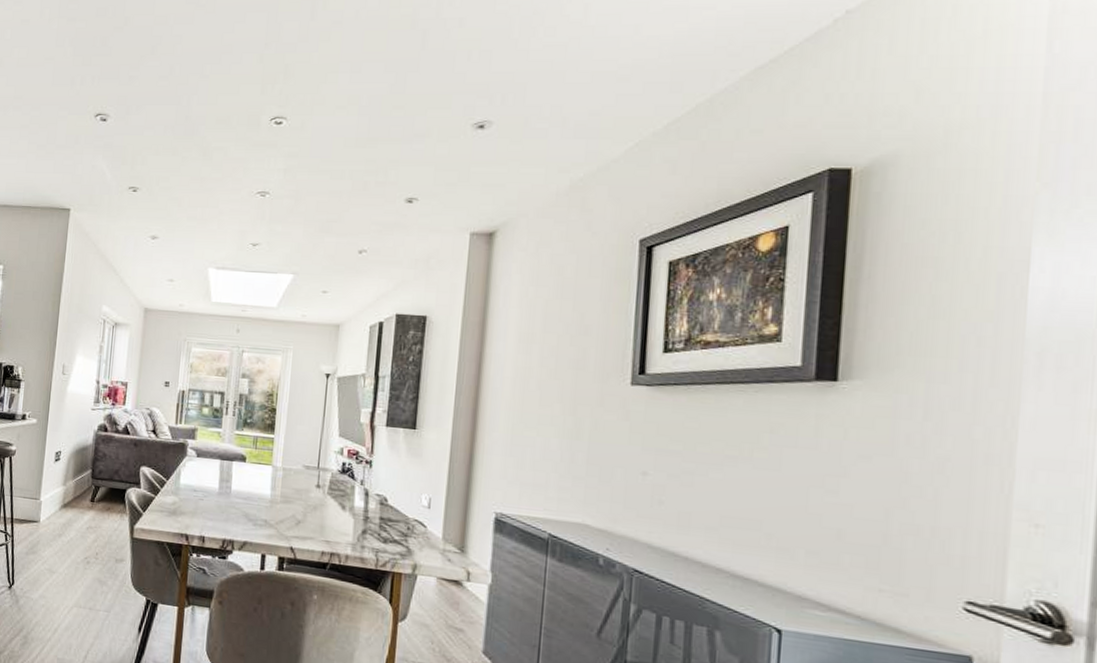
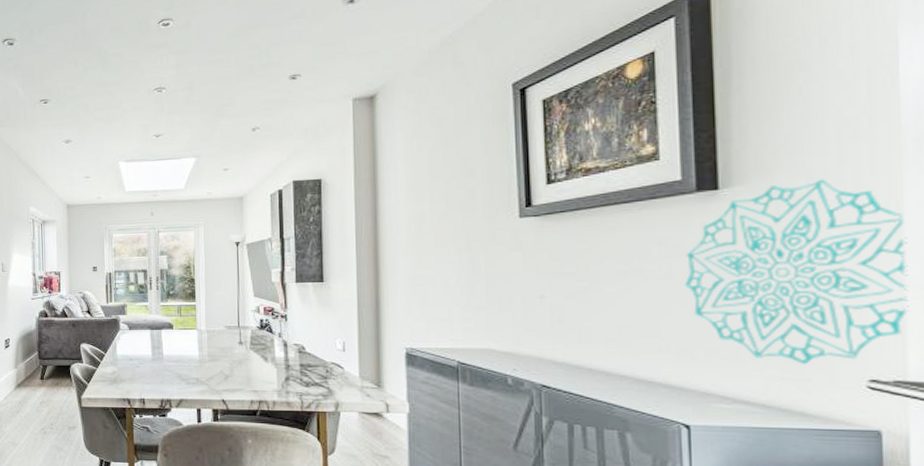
wall decoration: none [792,383,1019,579] -> present [684,178,910,364]

